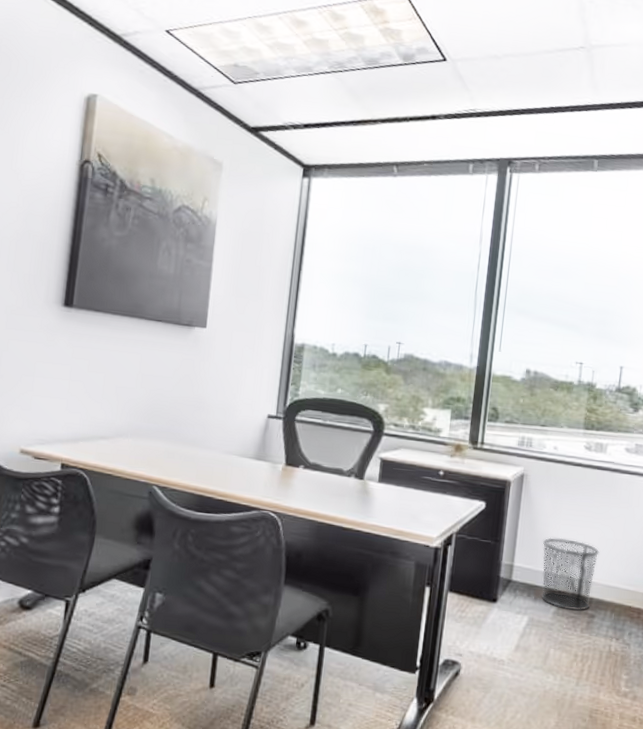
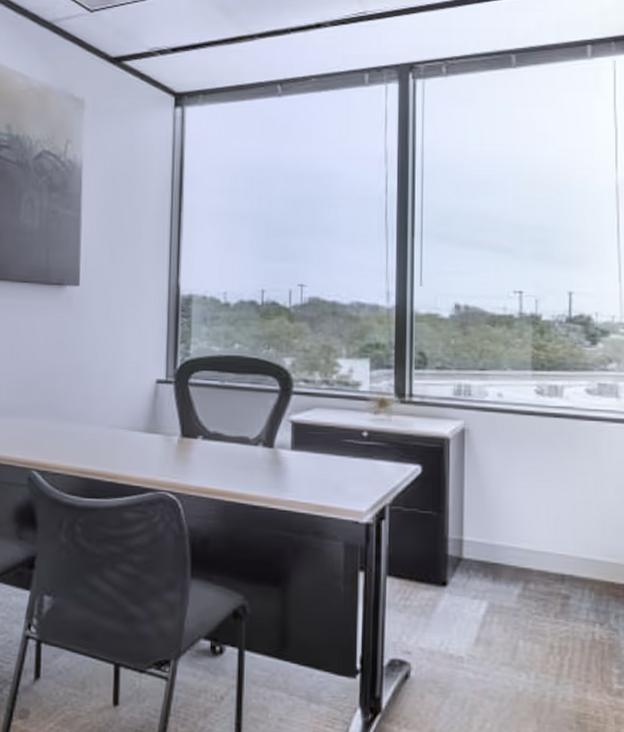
waste bin: present [541,537,600,611] -> none [495,503,567,592]

